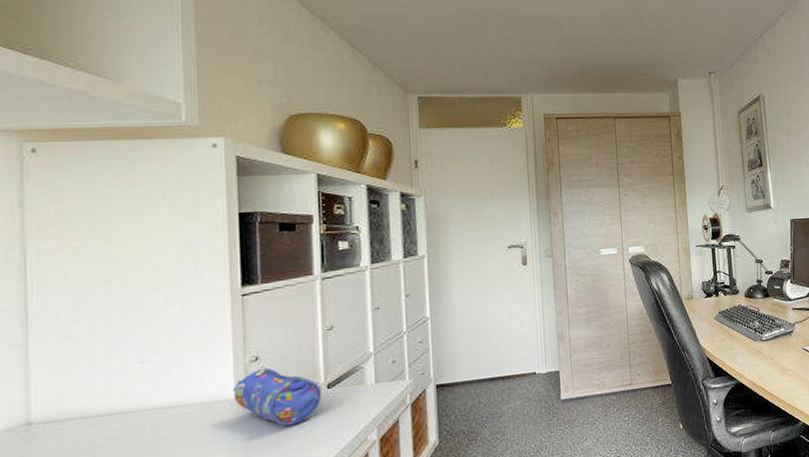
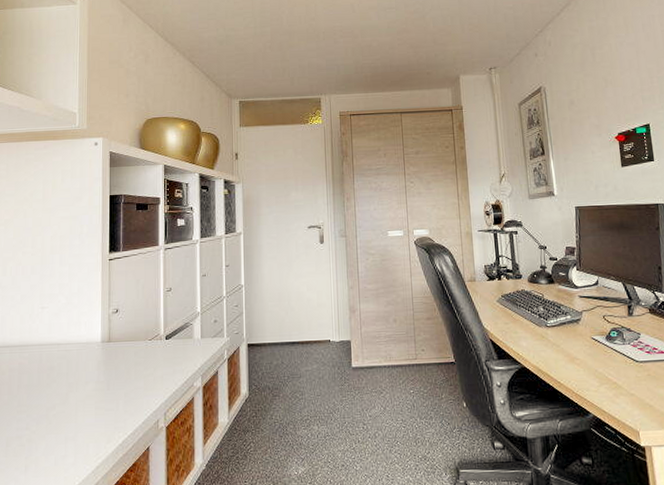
pencil case: present [234,366,321,427] -> none [101,317,161,368]

